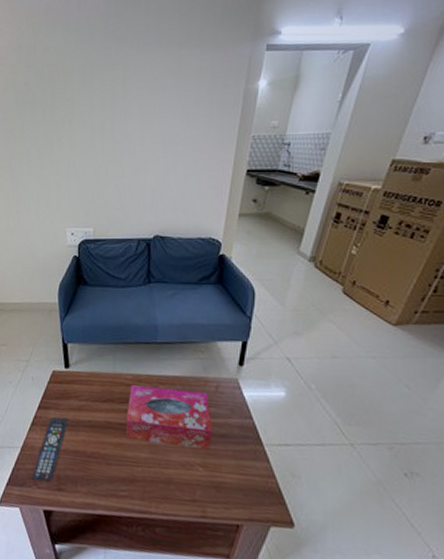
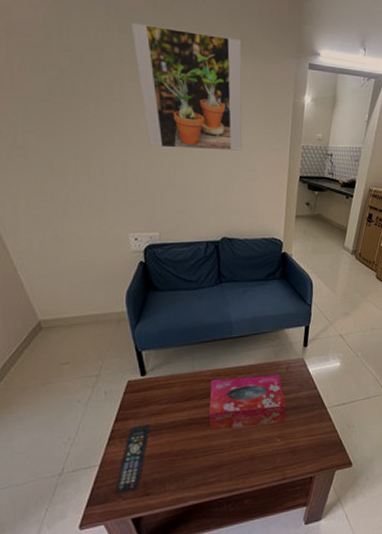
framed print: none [86,31,190,146] -> present [130,22,242,151]

